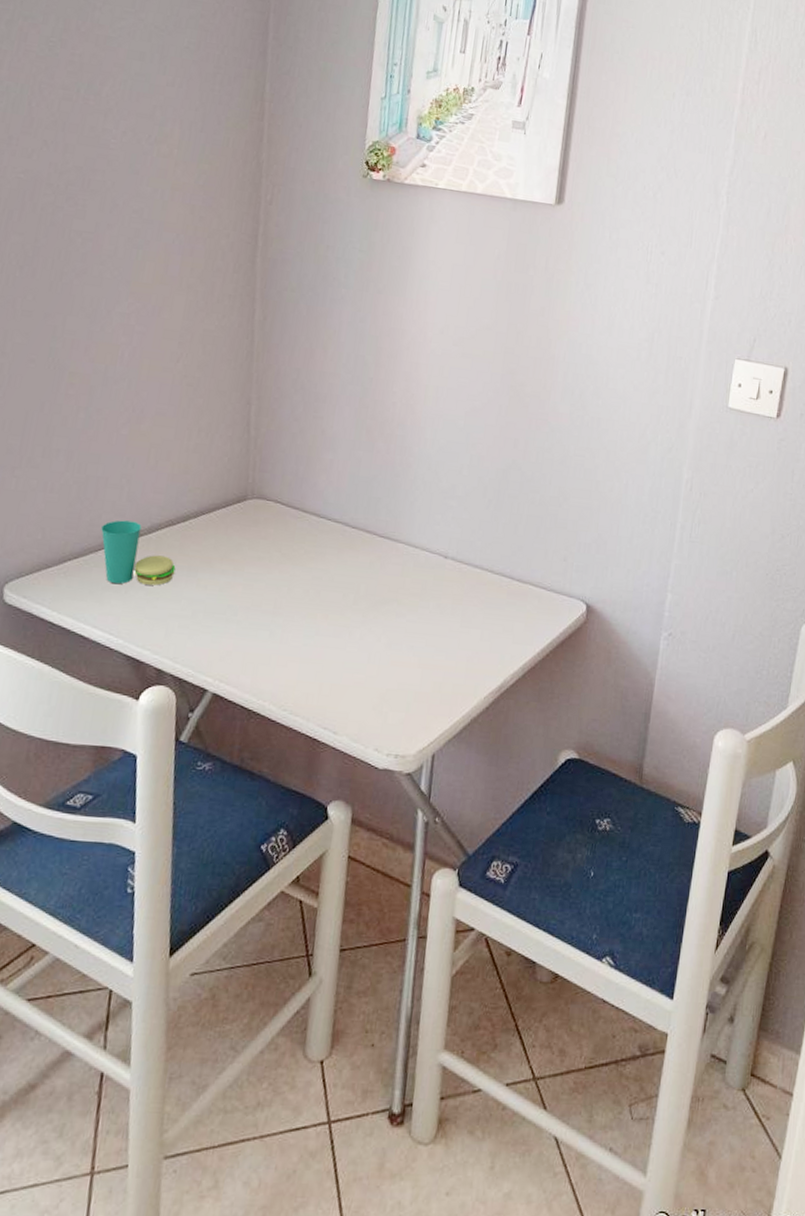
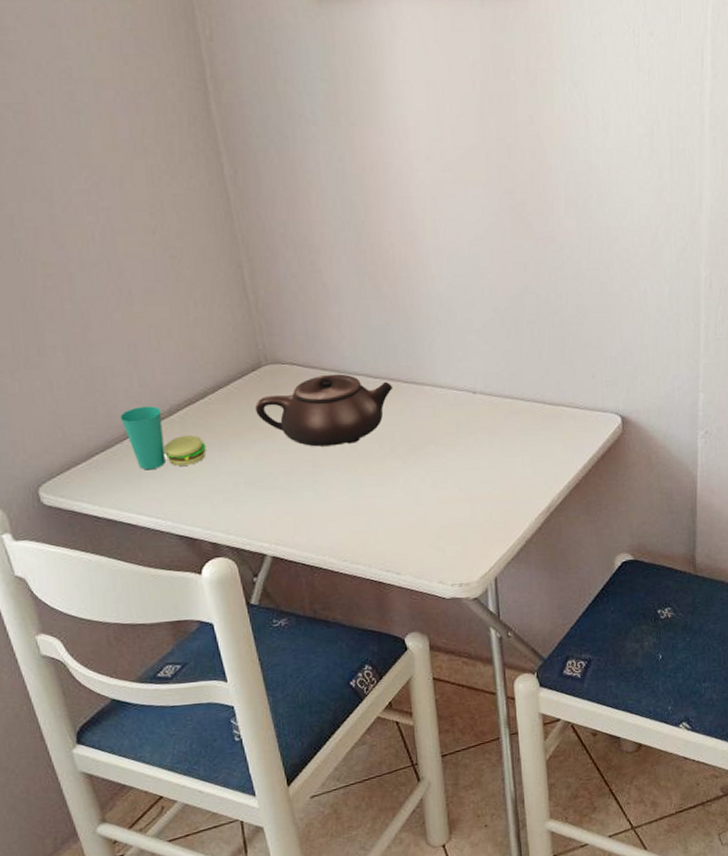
teapot: none [231,517,369,589] -> present [256,373,394,447]

